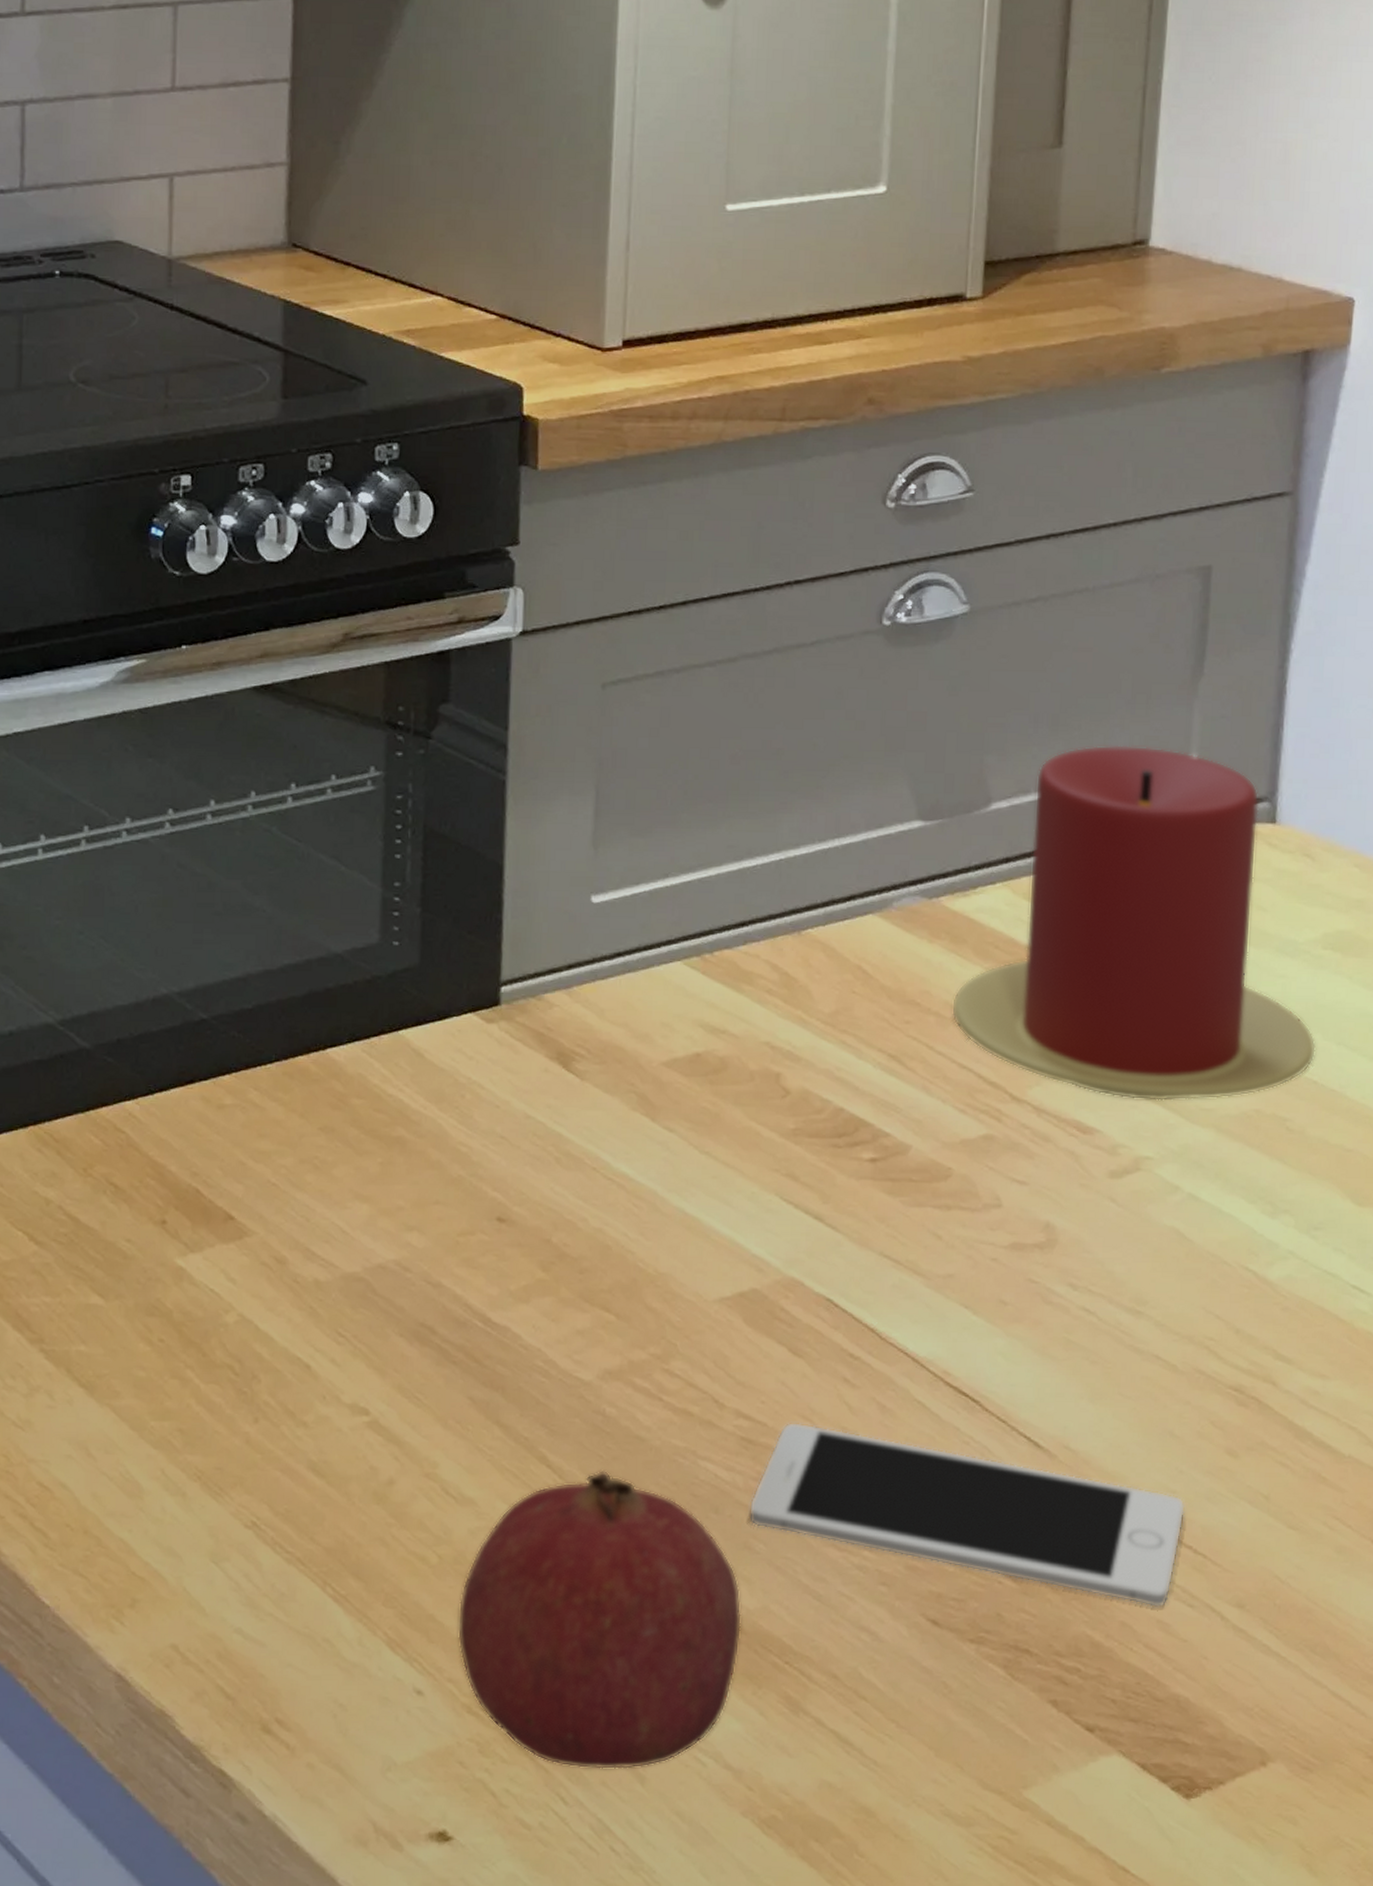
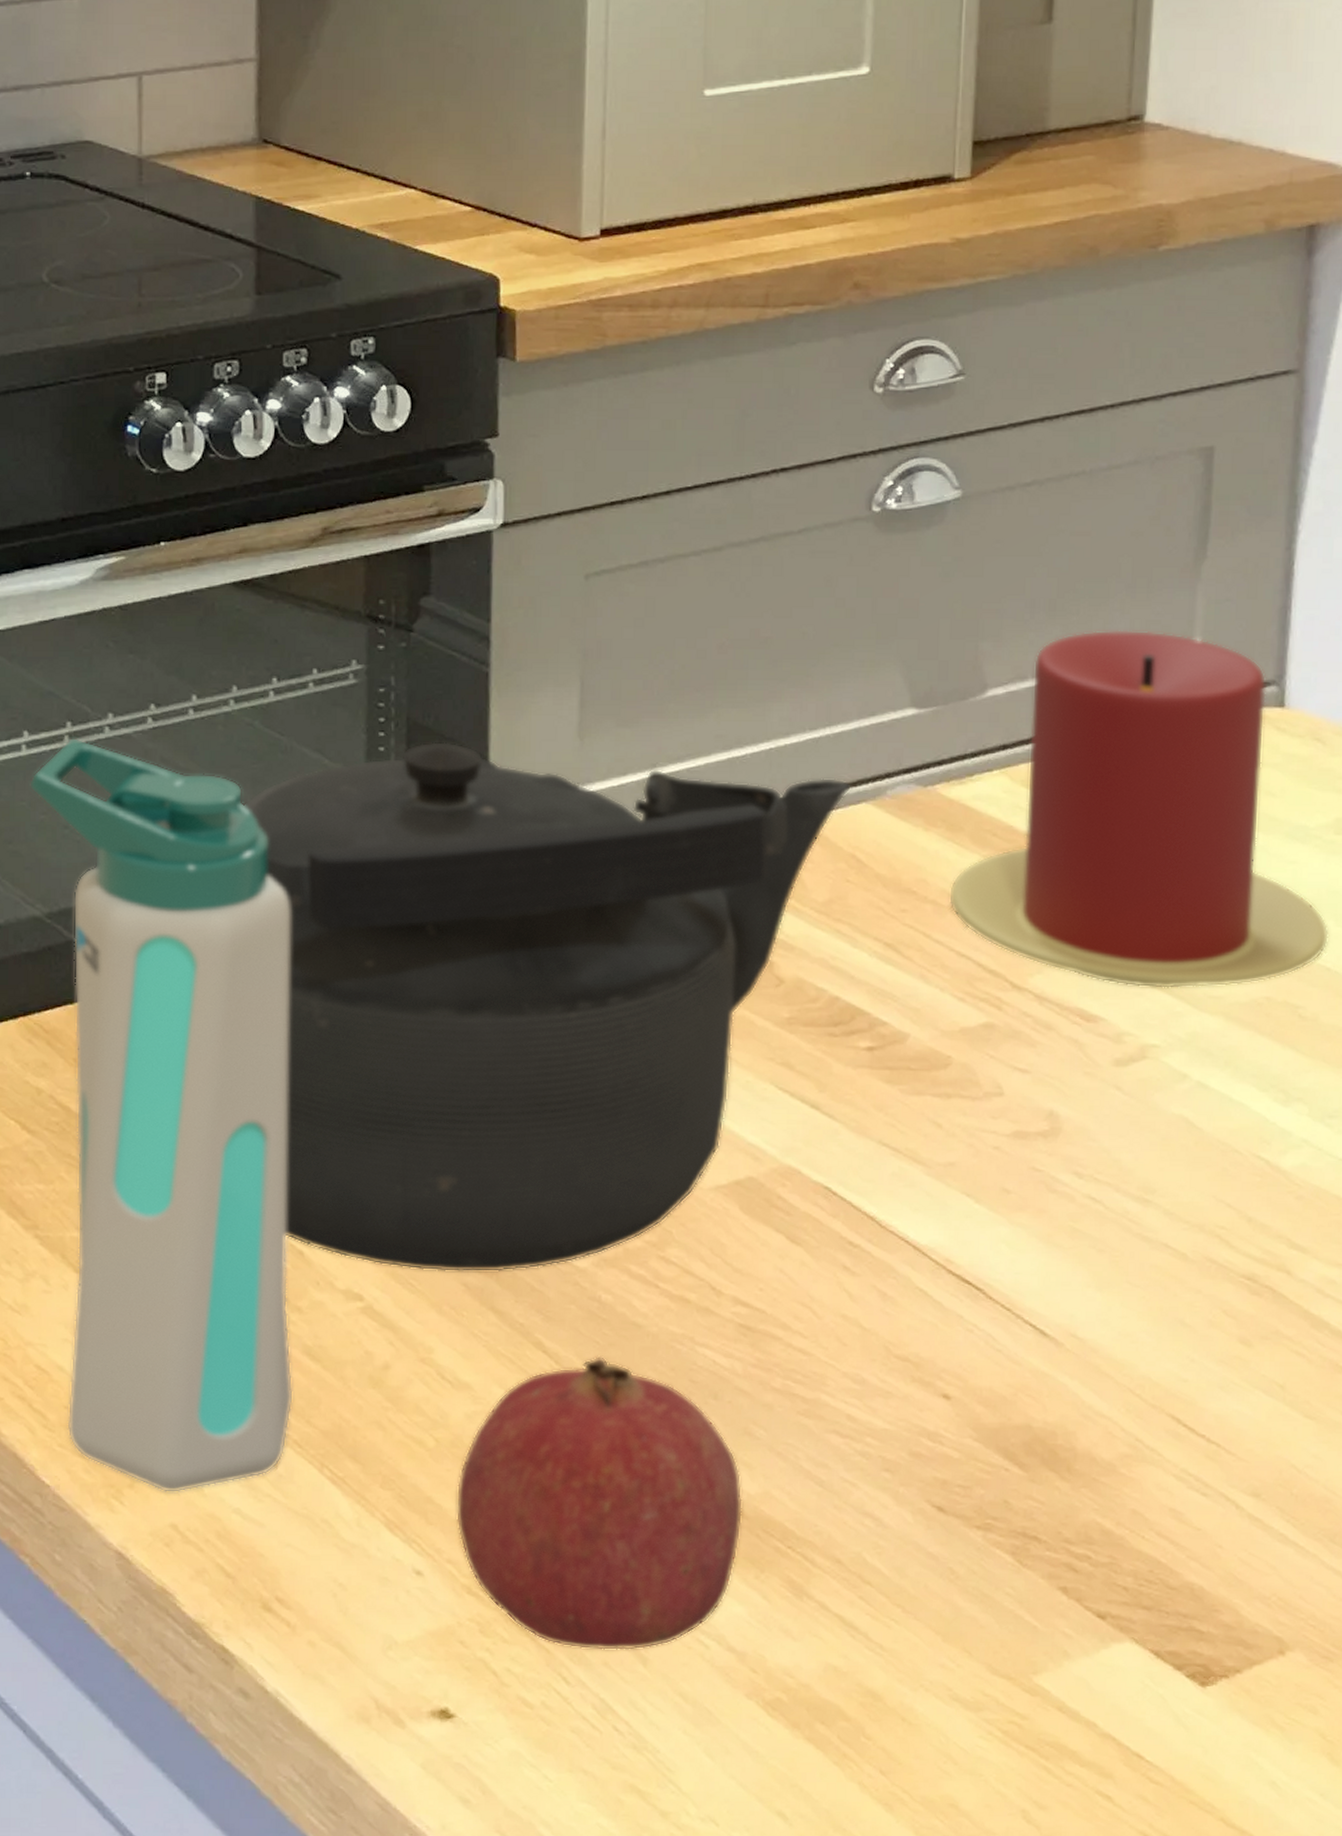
water bottle: none [44,841,305,1613] -> present [28,737,294,1494]
kettle: none [259,849,858,1386] -> present [243,741,851,1273]
cell phone: present [748,1422,1186,1608] -> none [748,1309,1198,1496]

